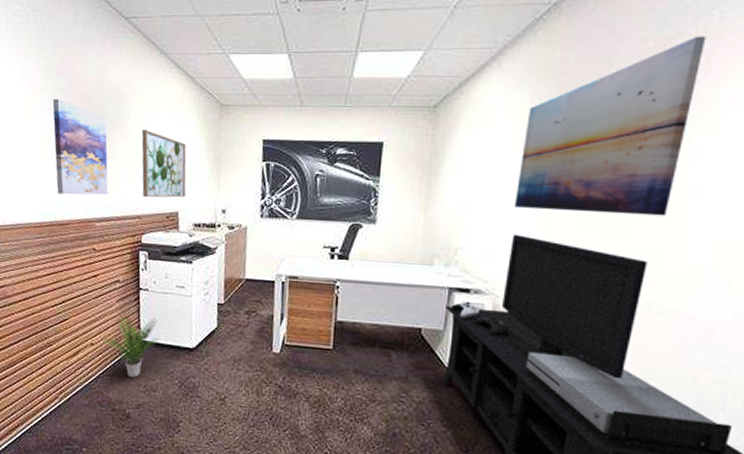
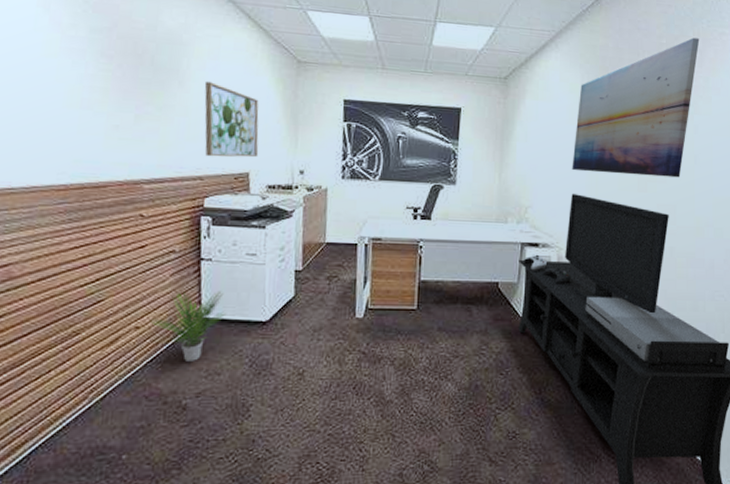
wall art: present [52,98,109,195] -> none [86,38,162,153]

